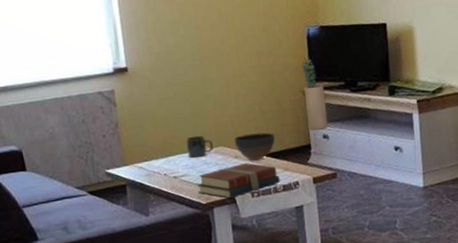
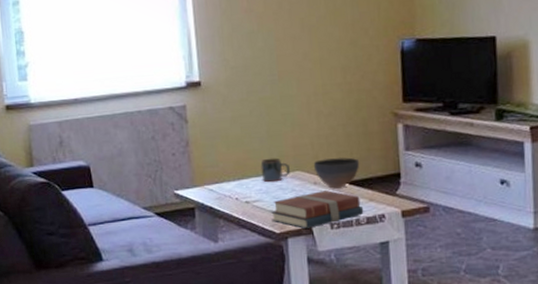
vase: present [302,57,328,131] -> none [393,74,421,158]

